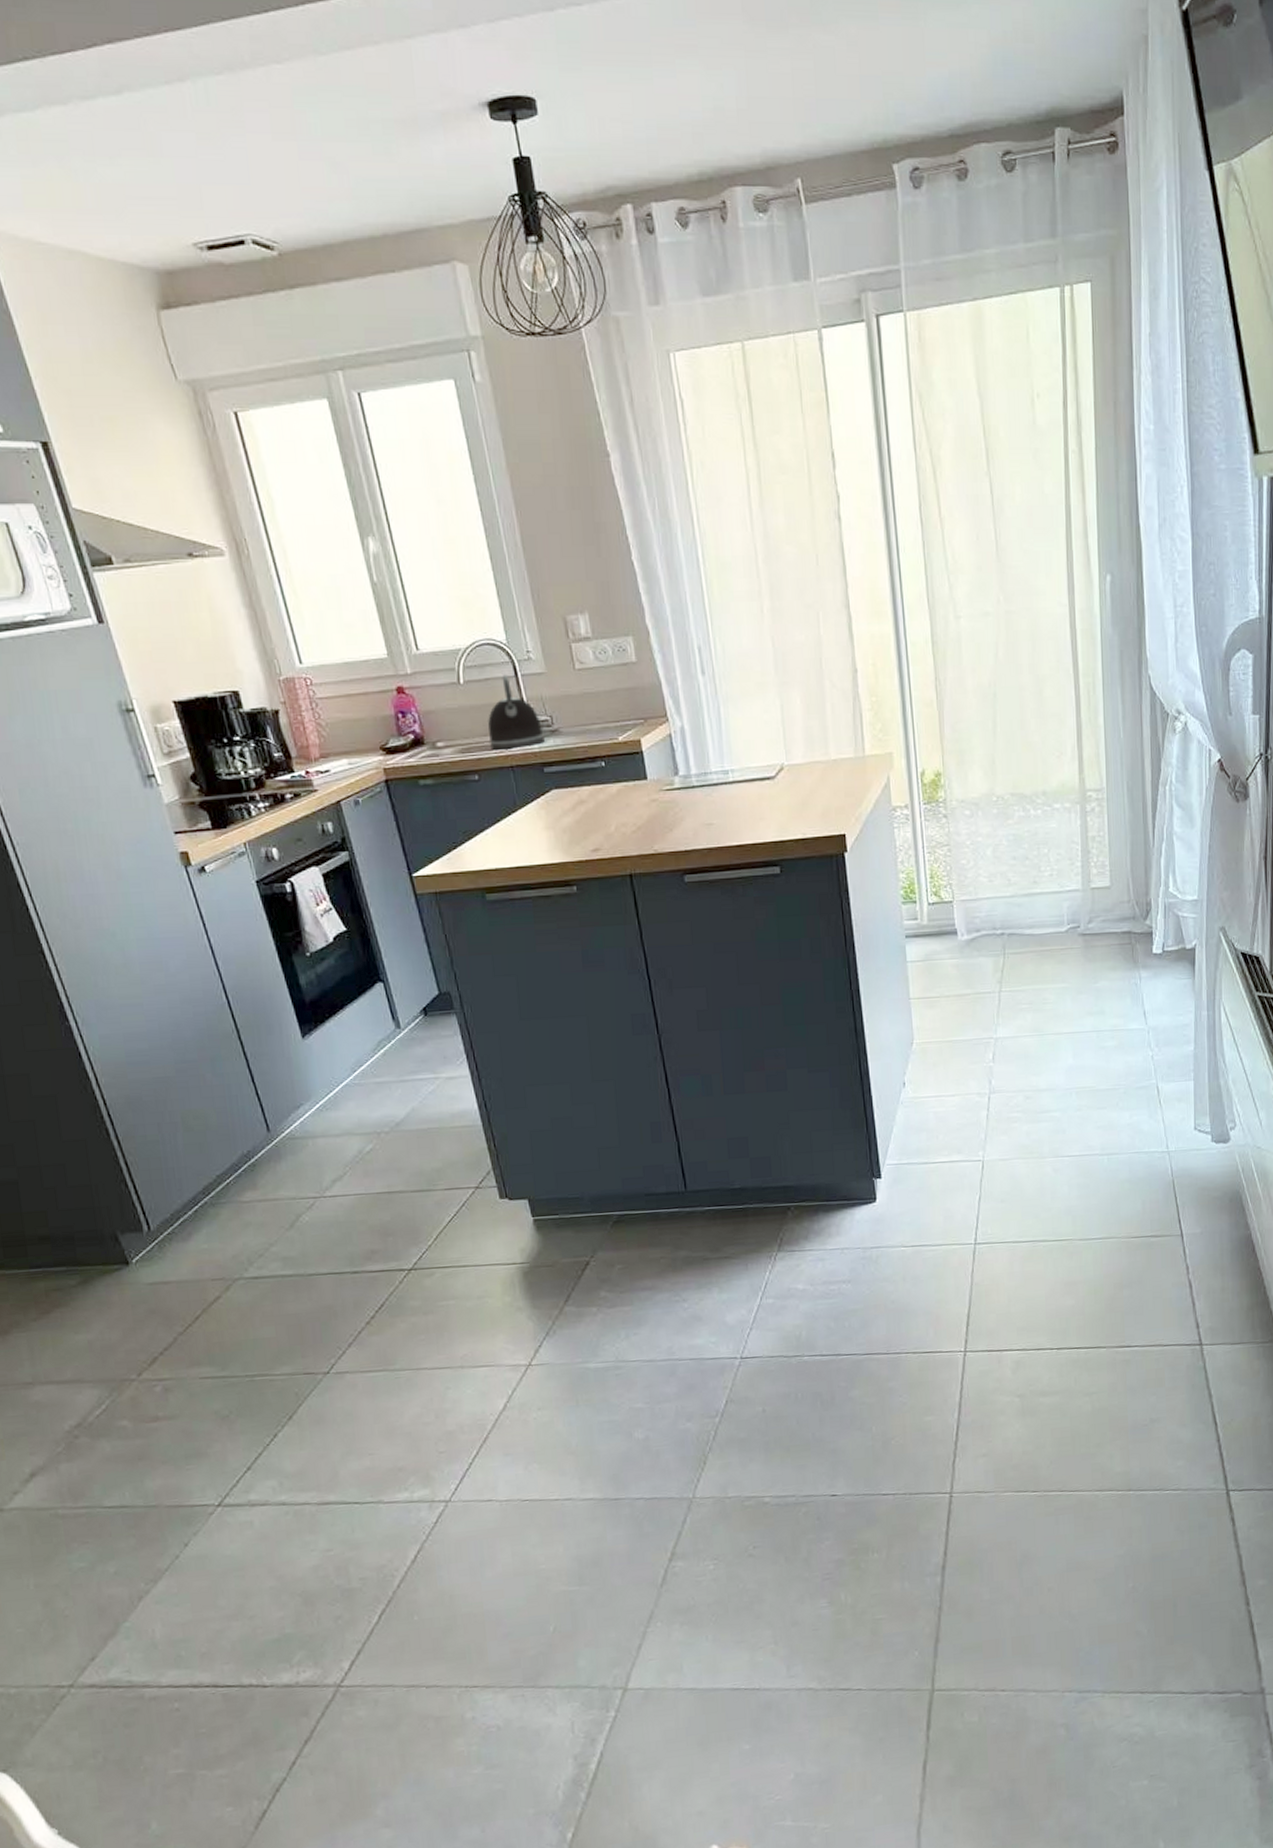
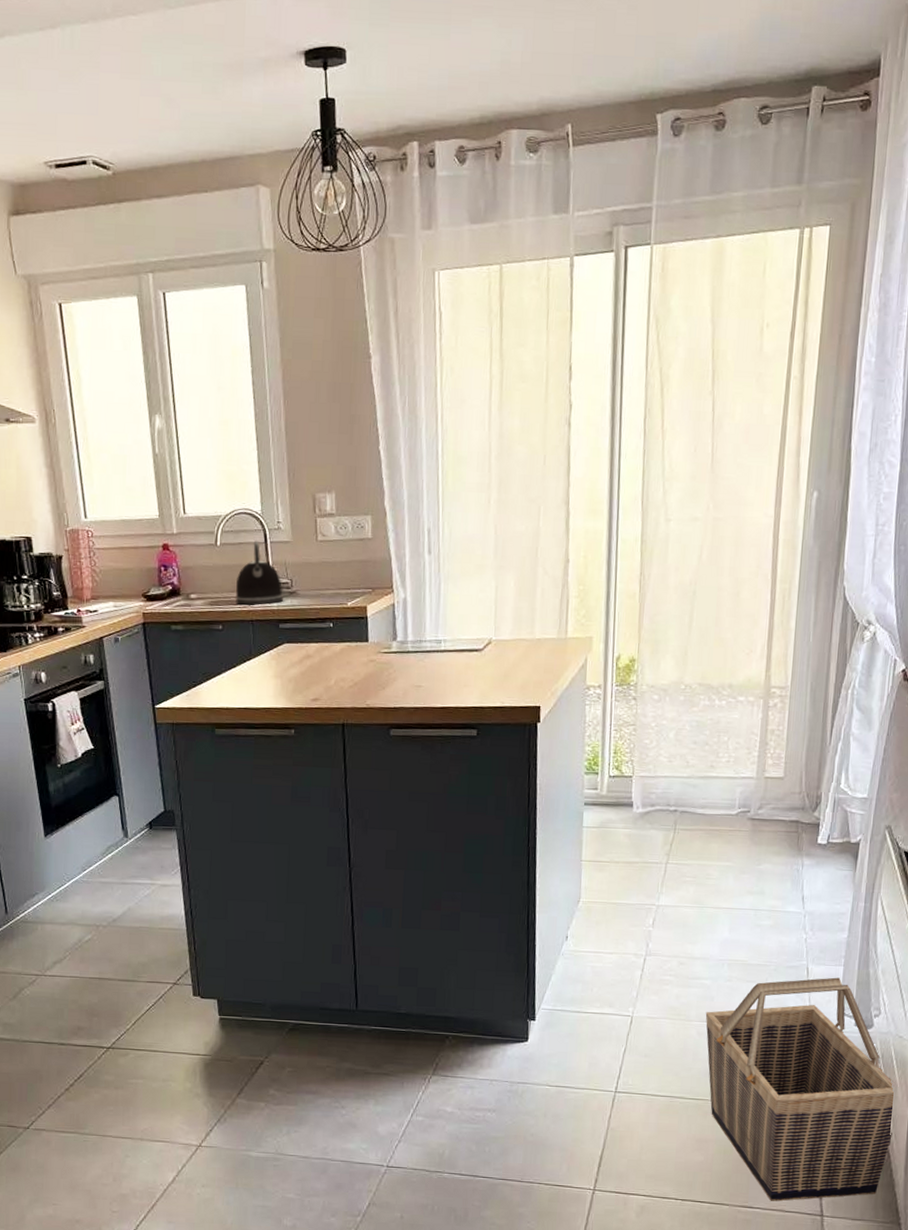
basket: none [1058,1093,1262,1337] -> present [705,977,895,1201]

